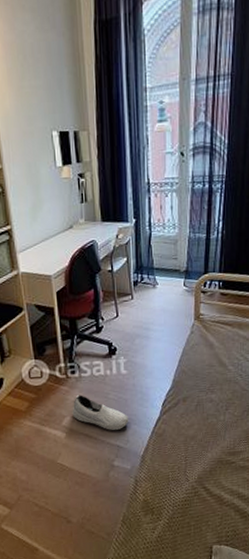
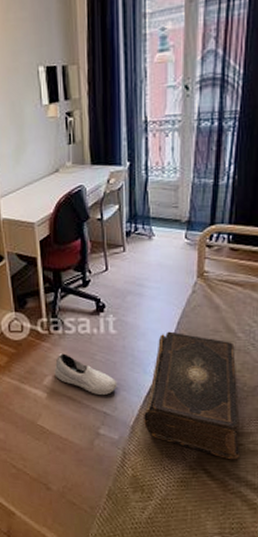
book: none [152,368,232,477] -> present [144,331,240,460]

